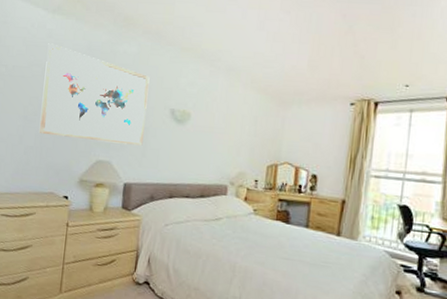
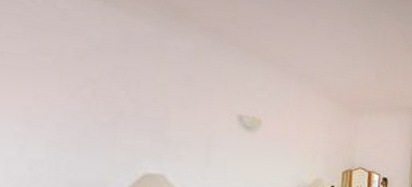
wall art: present [39,43,150,146] -> none [52,27,211,155]

